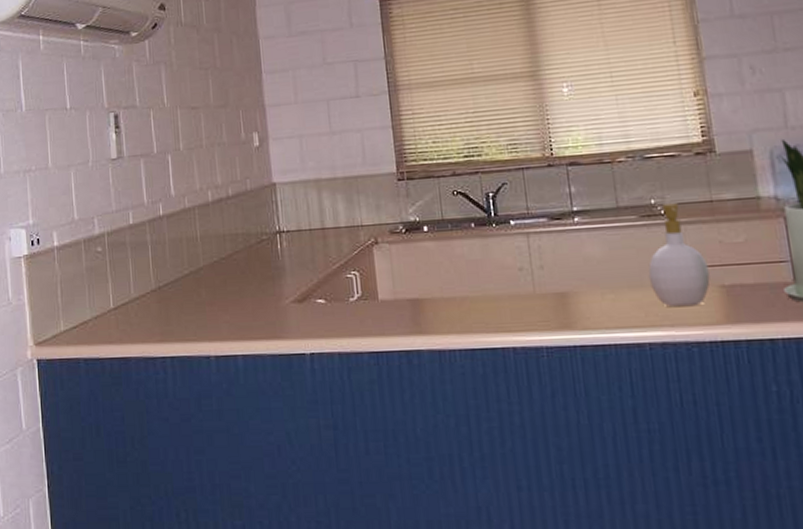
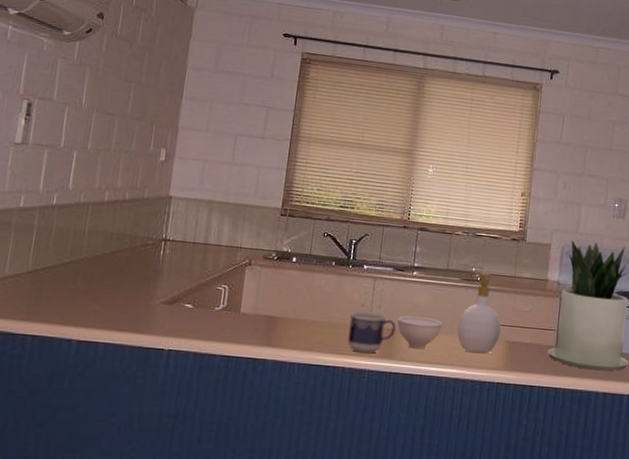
cup: none [506,275,569,328] -> present [347,311,396,355]
bowl: none [567,271,628,313] -> present [397,315,442,350]

